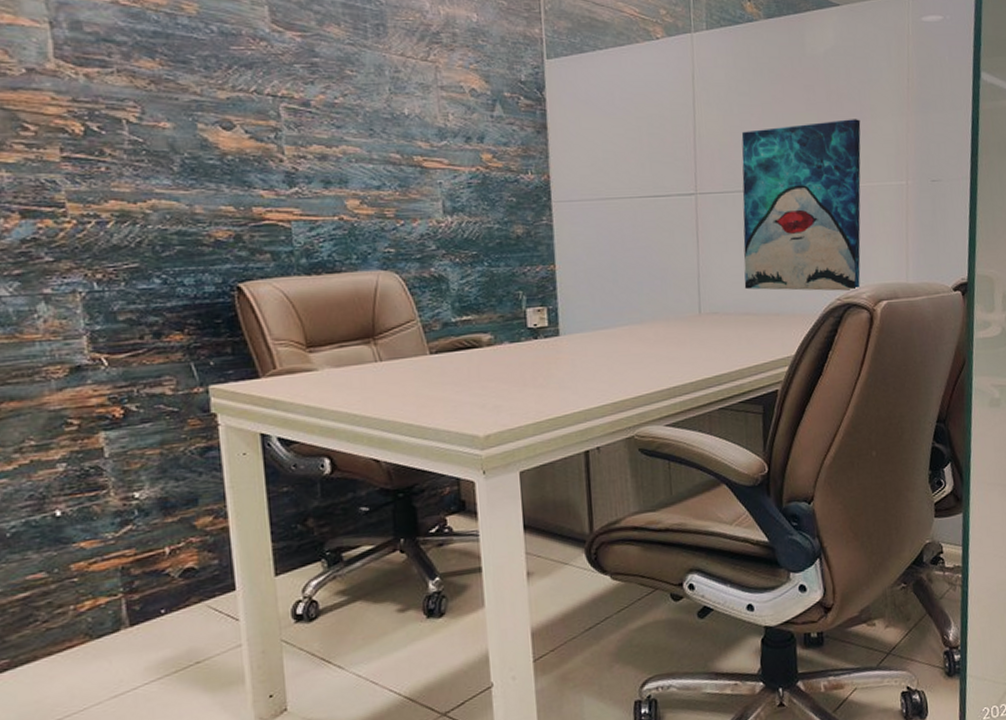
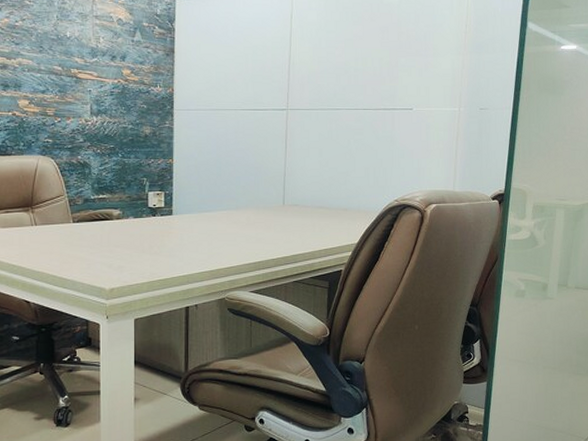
wall art: present [741,119,861,292] -> none [320,55,424,195]

